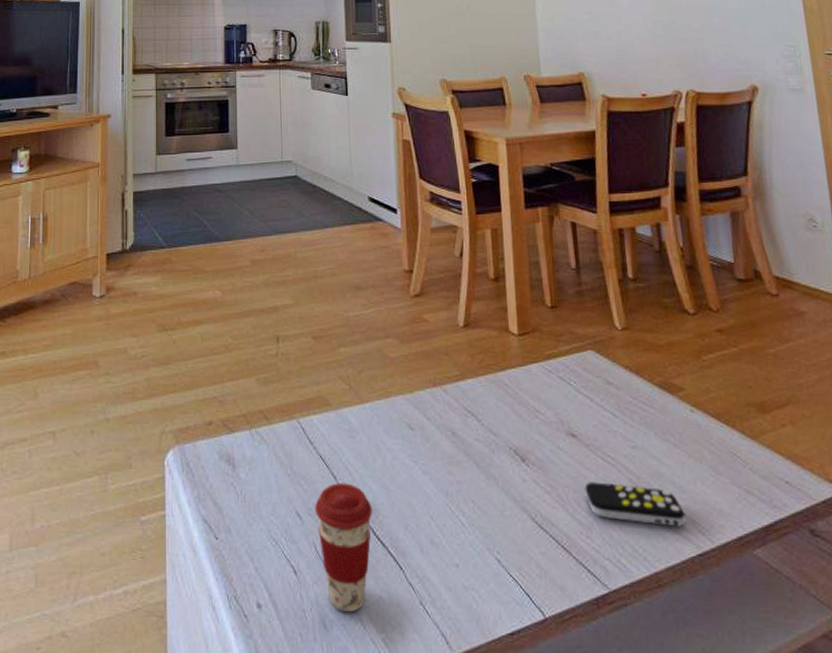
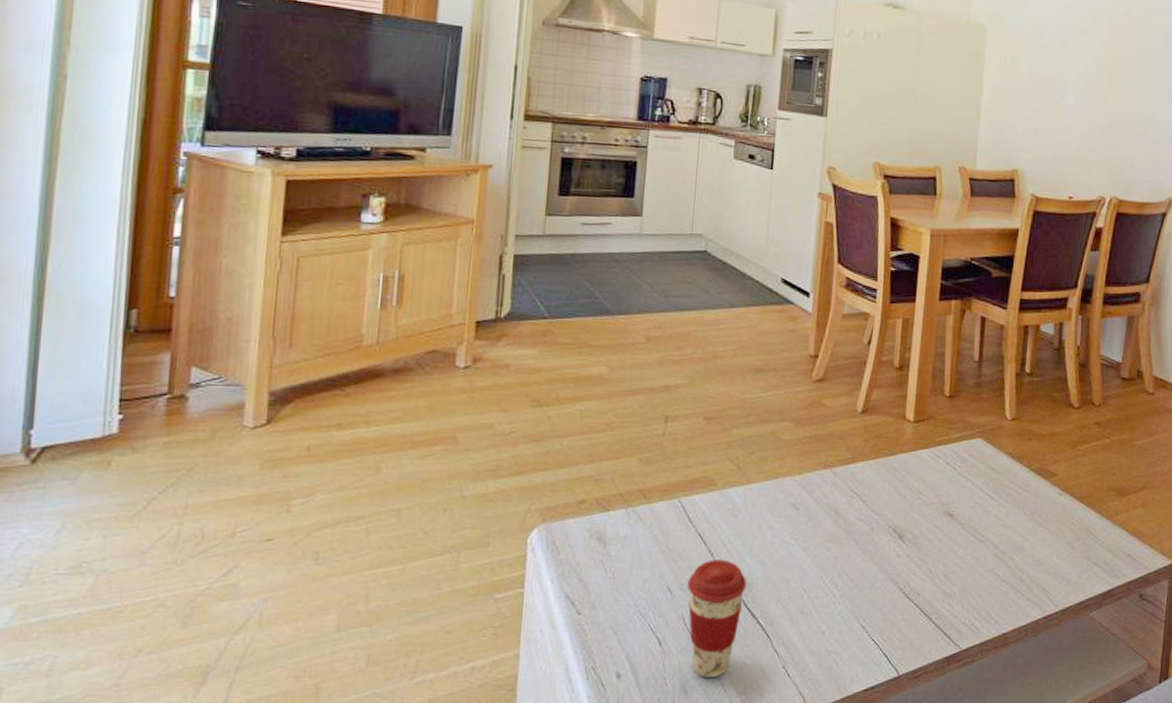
remote control: present [584,482,686,527] -> none [952,556,1038,594]

